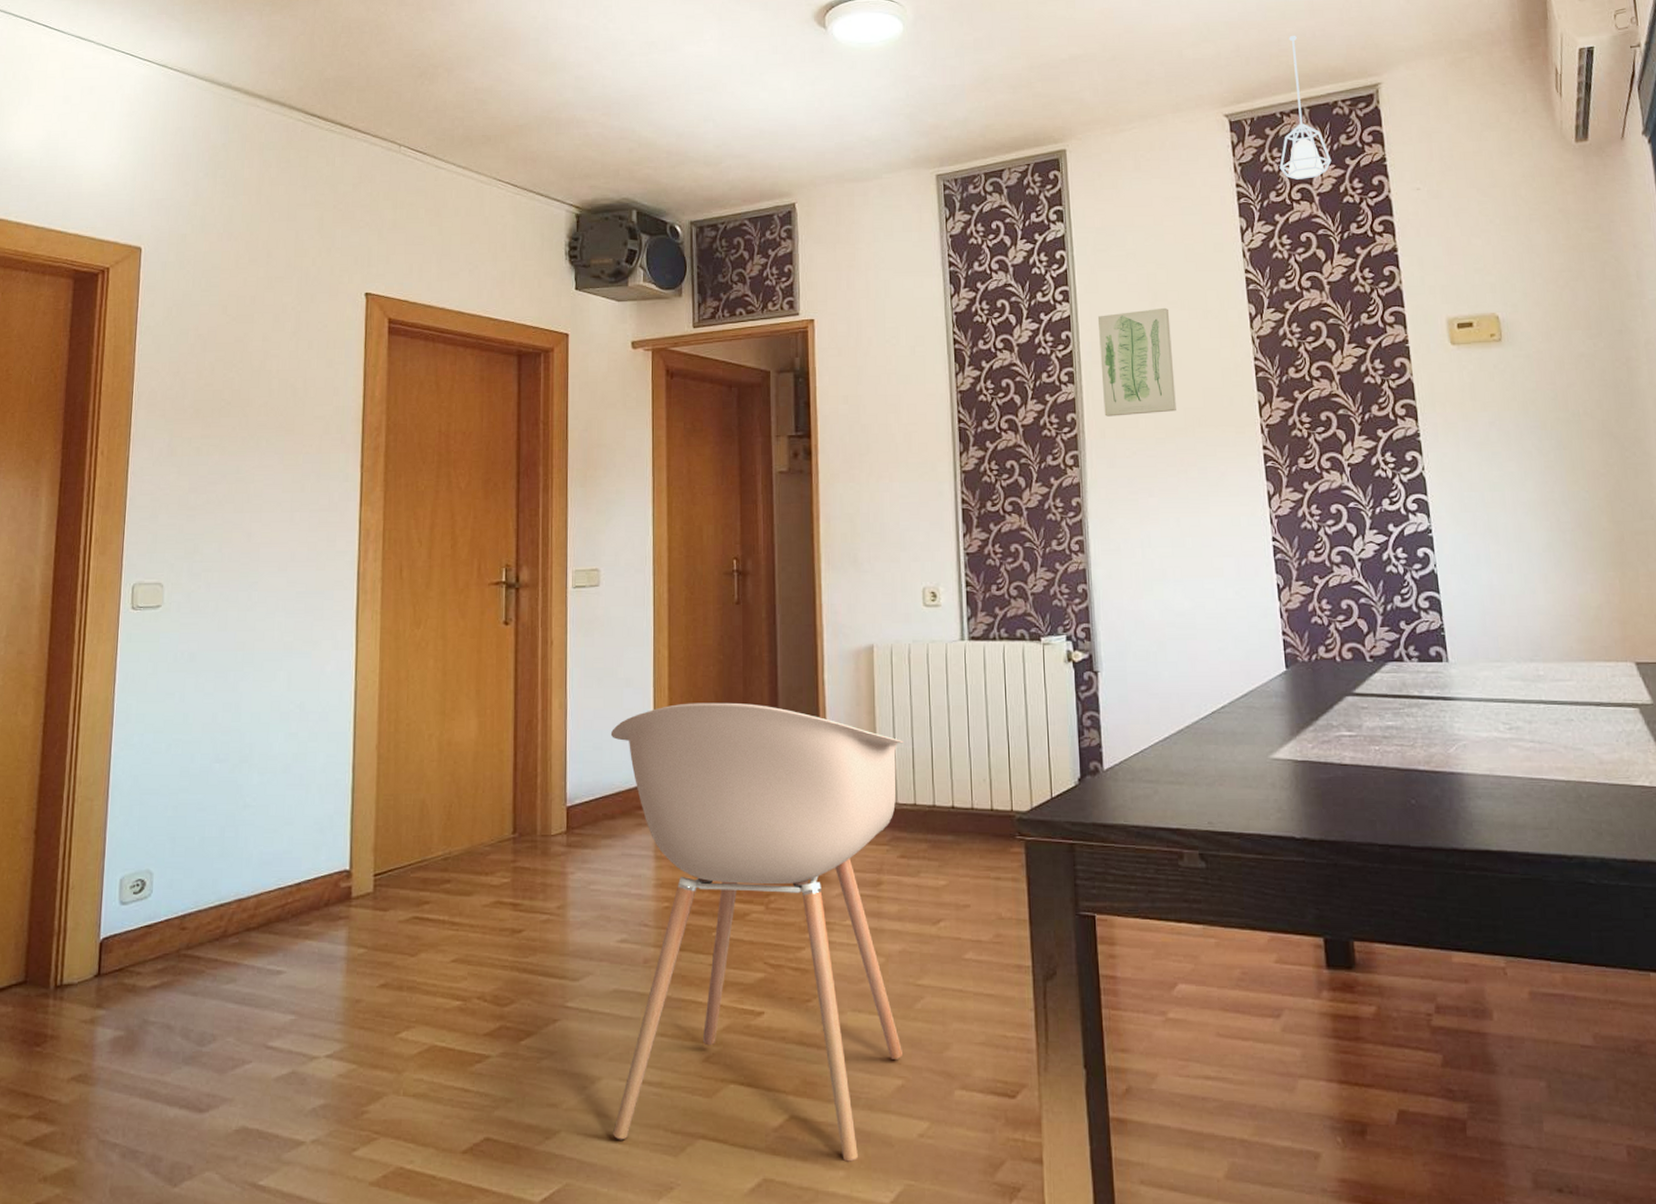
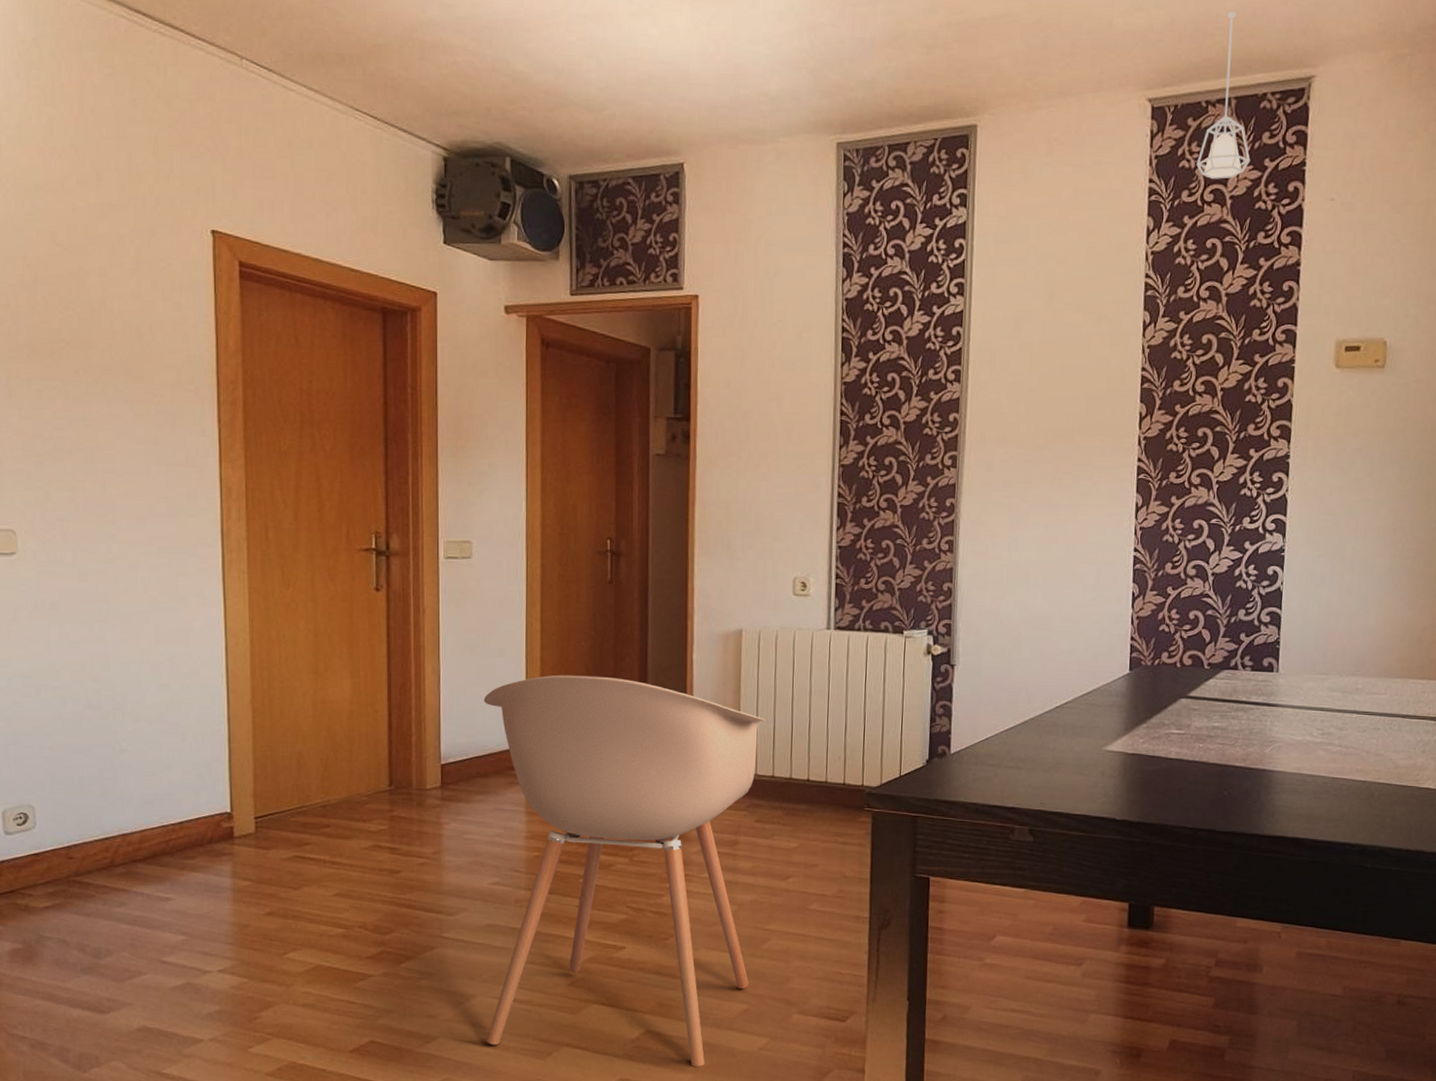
wall art: present [1098,307,1176,417] -> none [987,308,1064,419]

